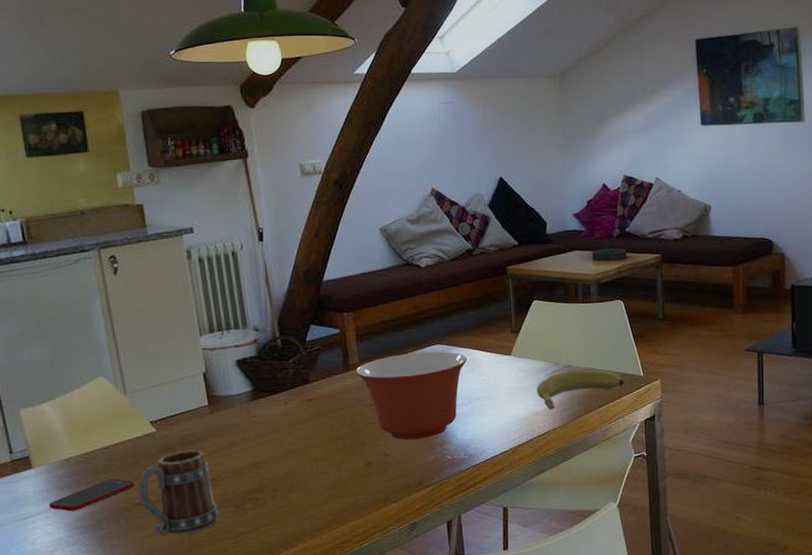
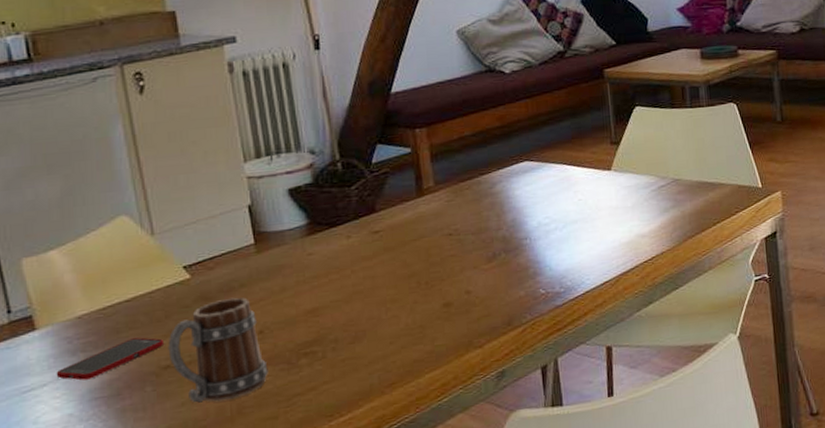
mixing bowl: present [355,351,468,440] -> none [430,169,561,274]
banana: present [537,369,624,409] -> none [641,182,740,230]

